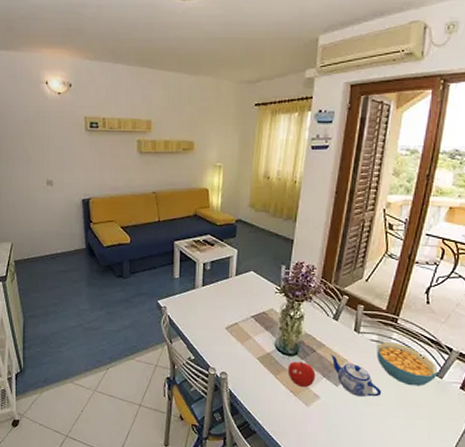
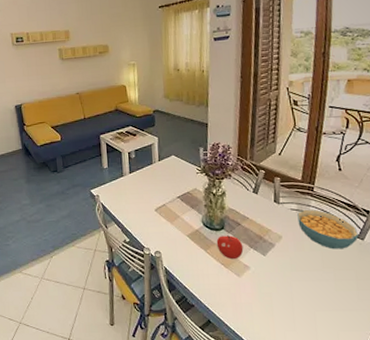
teapot: present [330,354,381,397] -> none [254,226,307,264]

